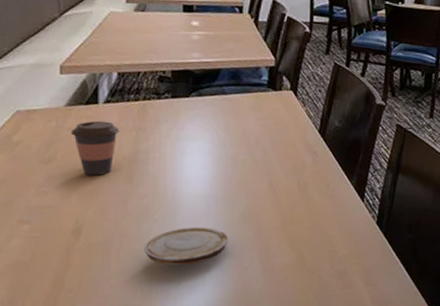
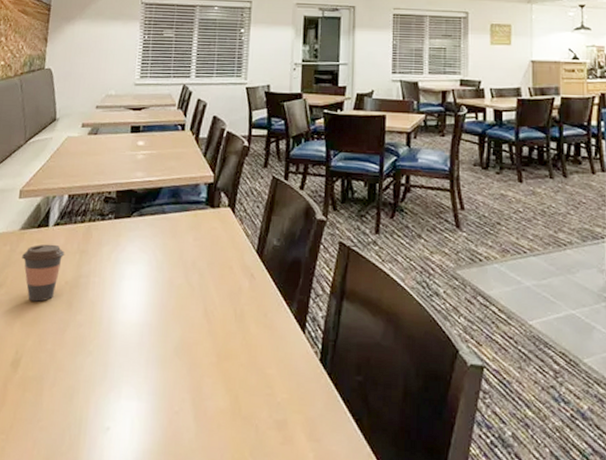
wood slice: present [144,226,229,266] -> none [76,360,161,407]

